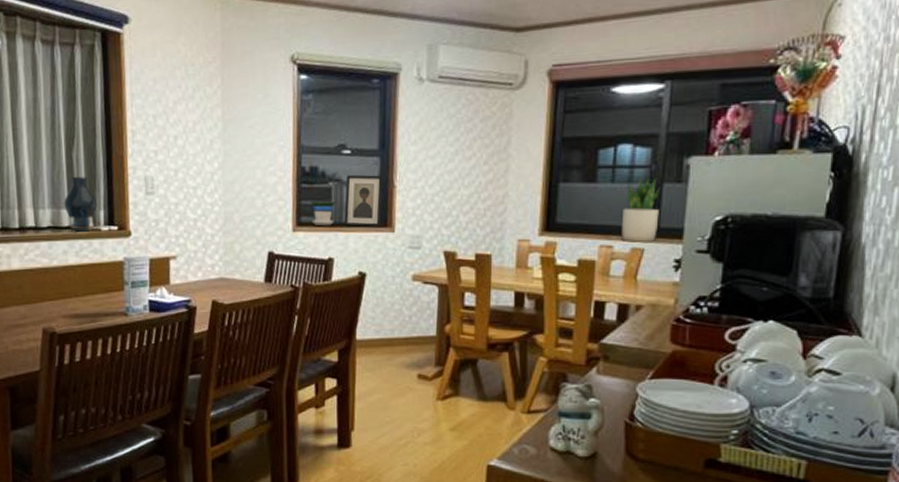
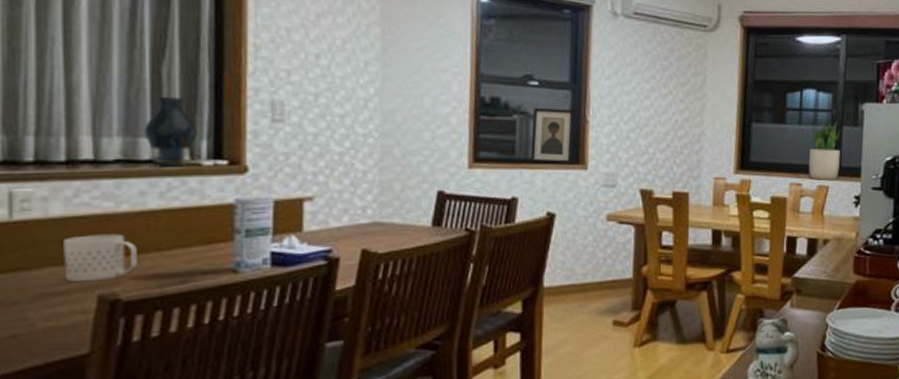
mug: none [21,283,65,318] -> present [63,233,137,283]
flowerpot: present [311,201,335,227] -> none [491,135,520,163]

